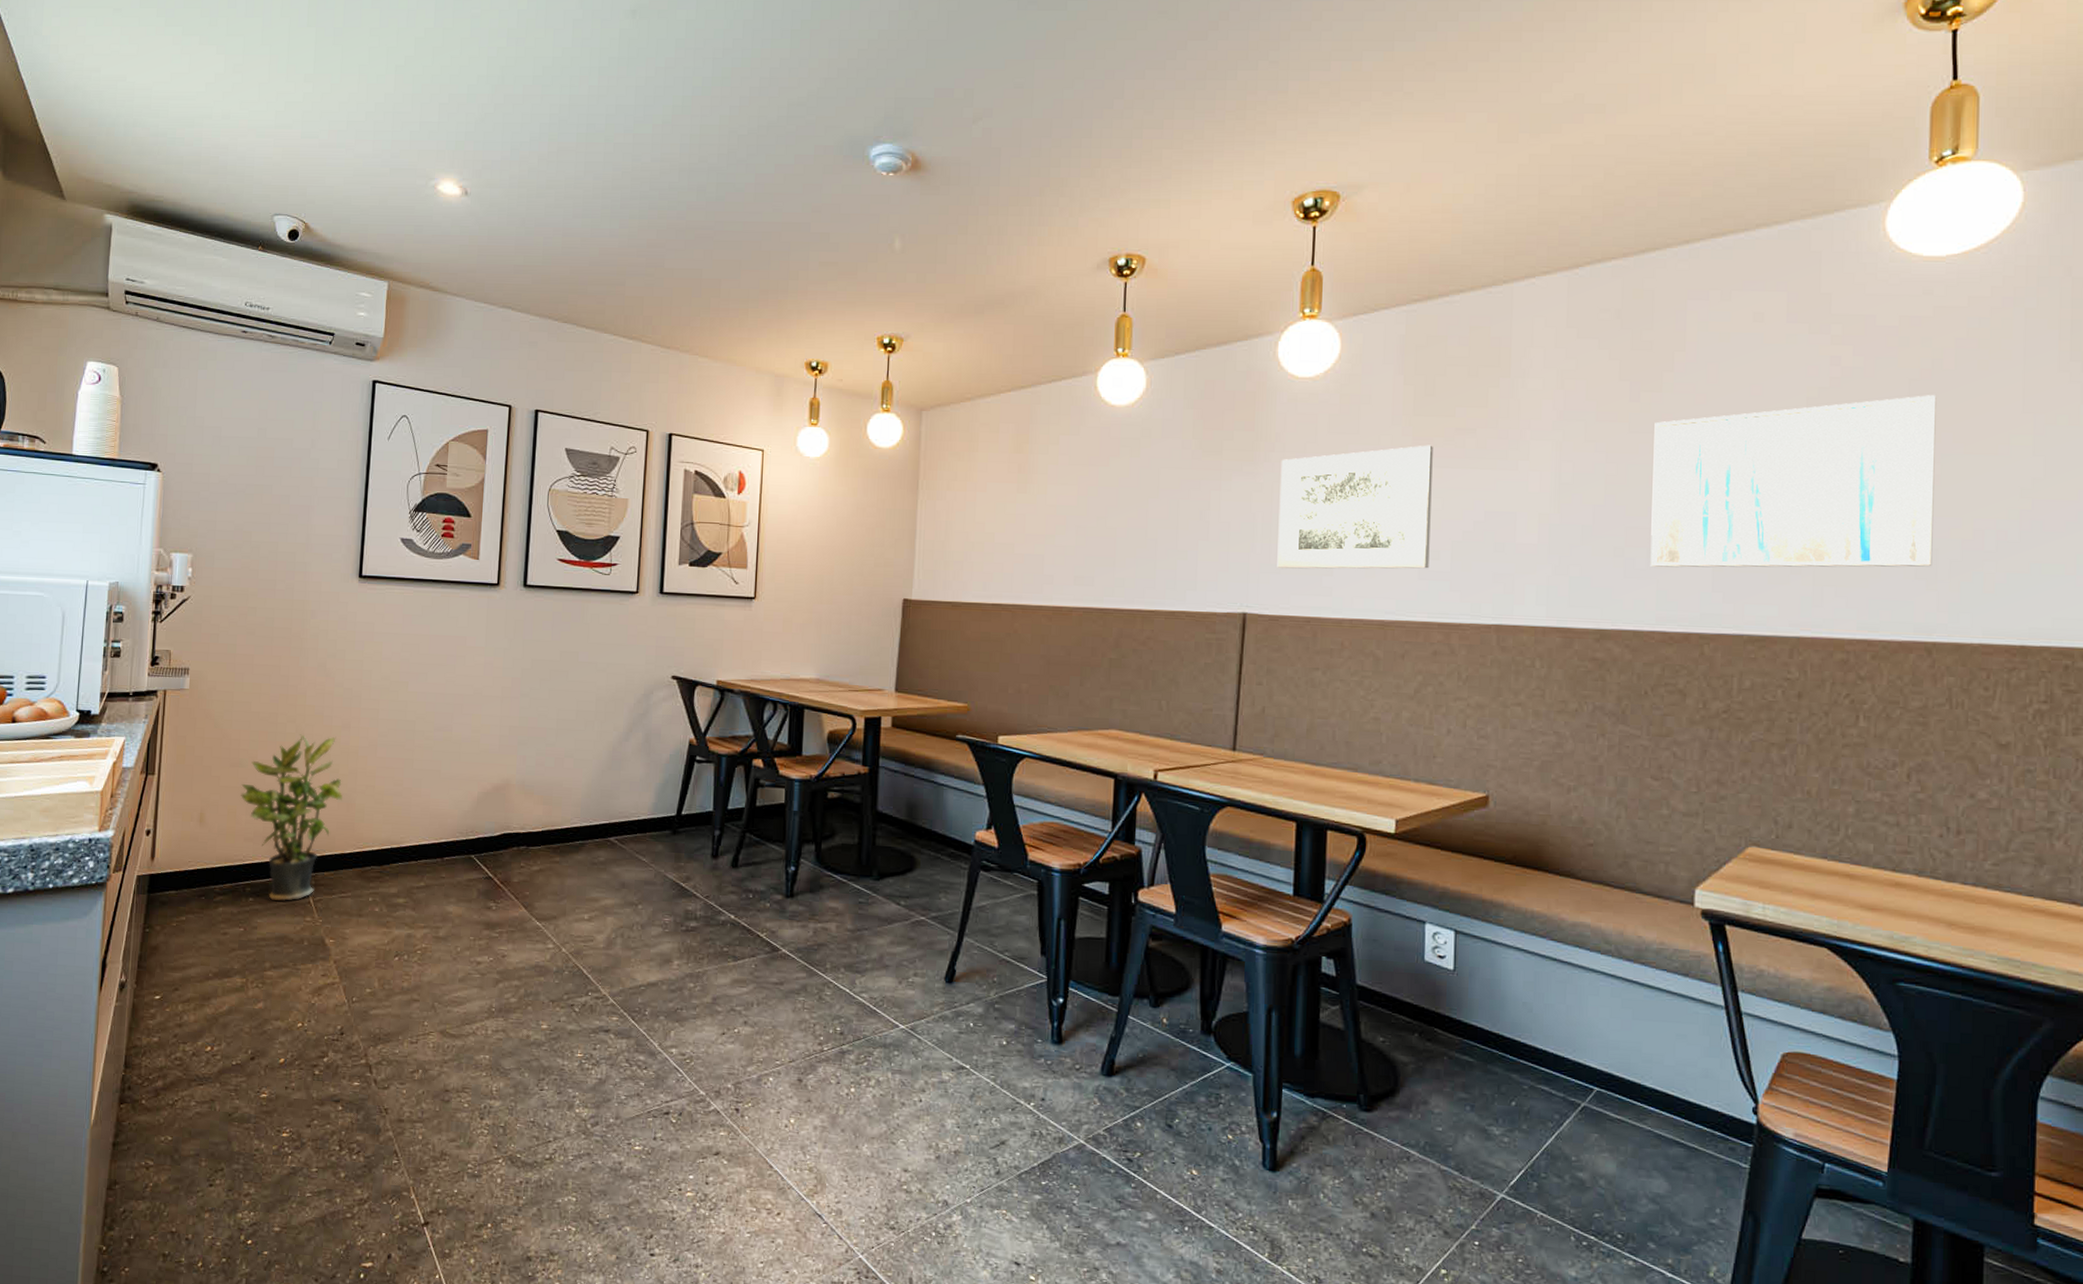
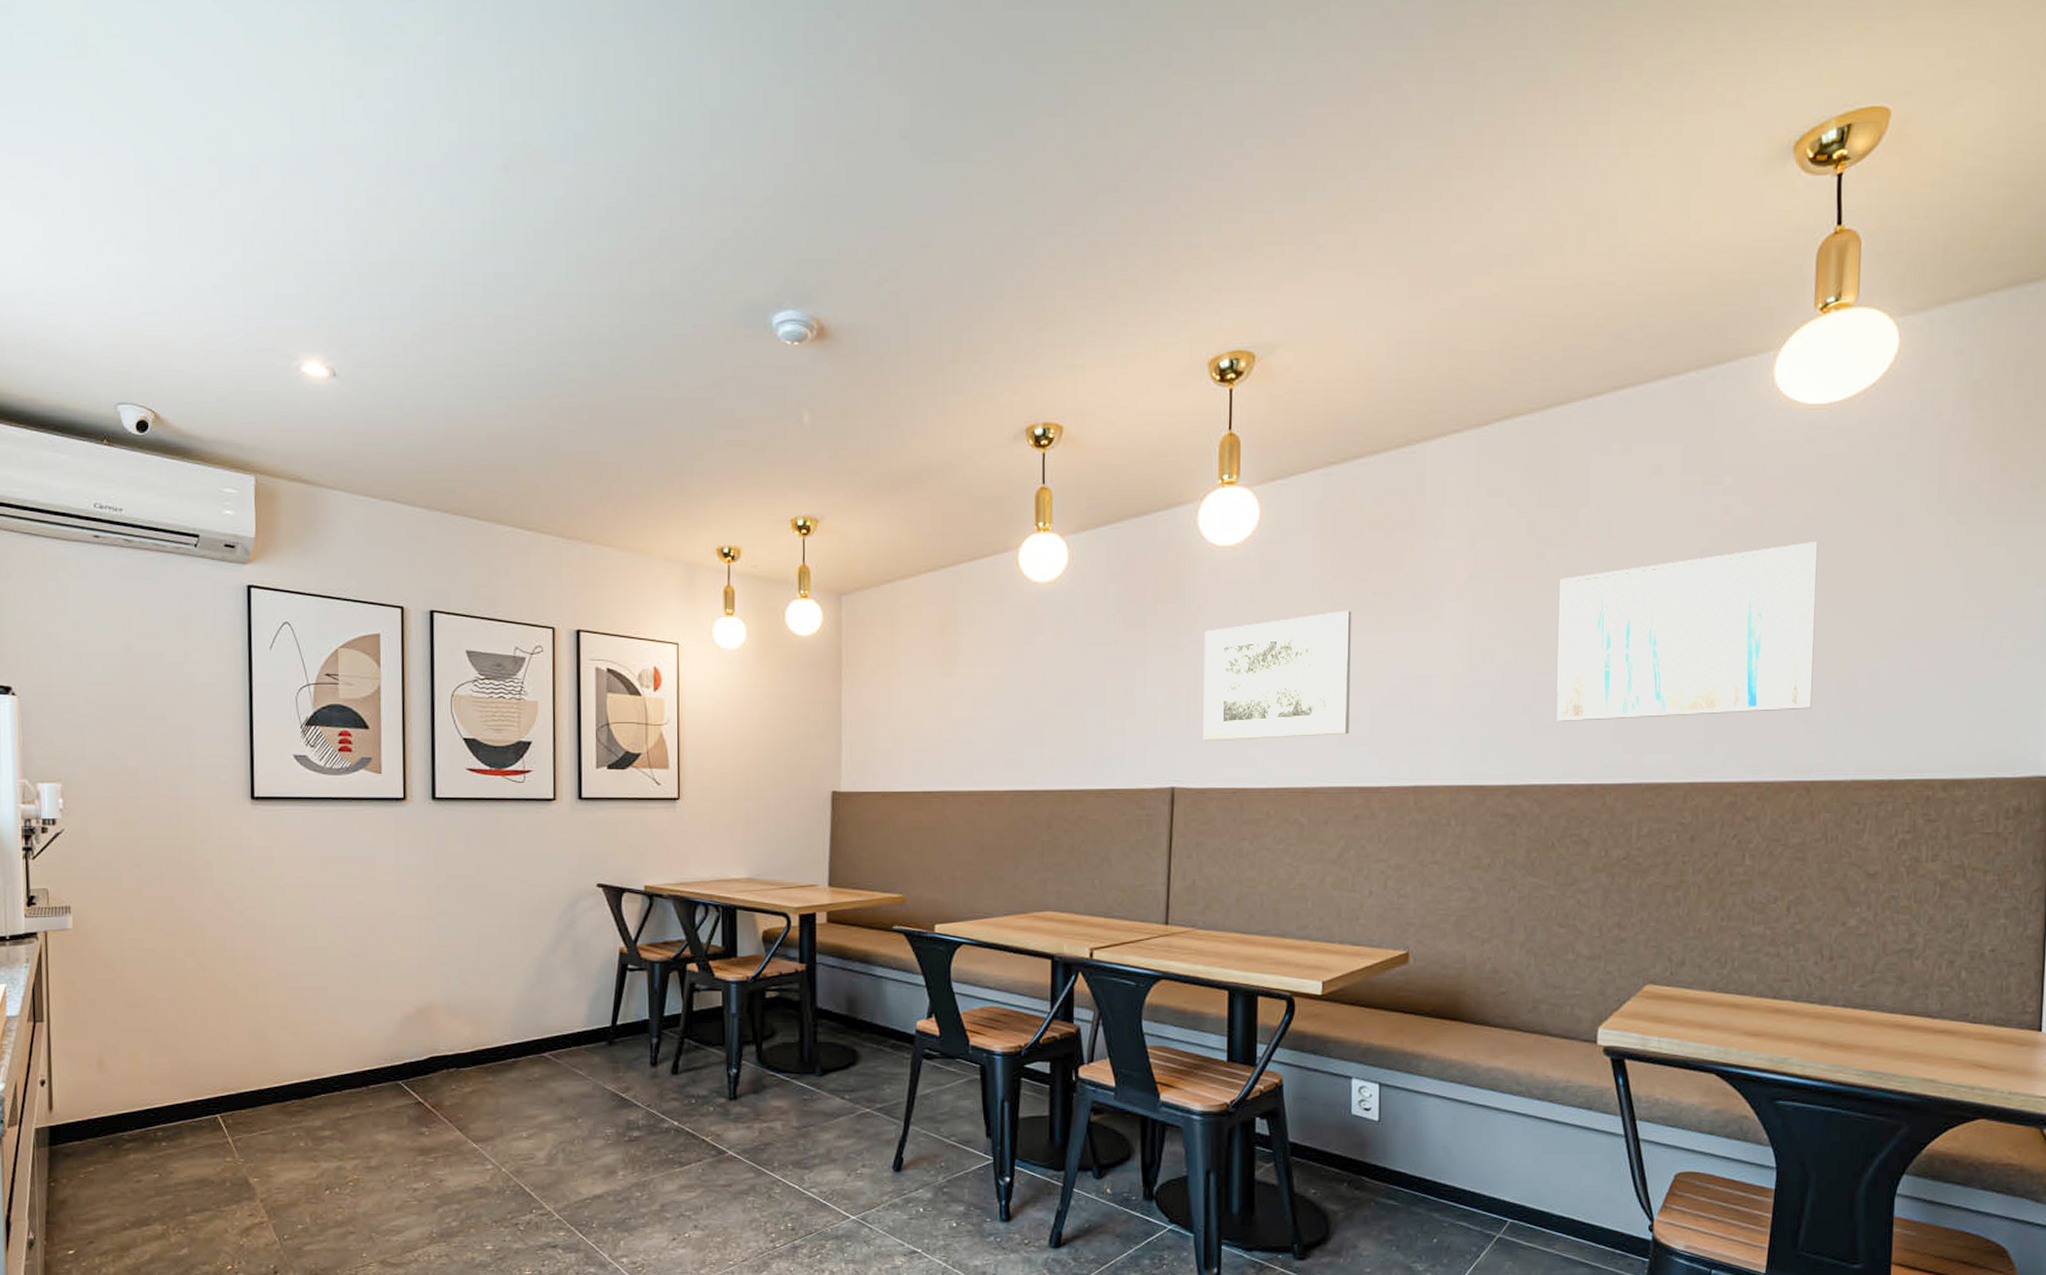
potted plant: present [241,734,342,901] -> none [141,969,254,1144]

